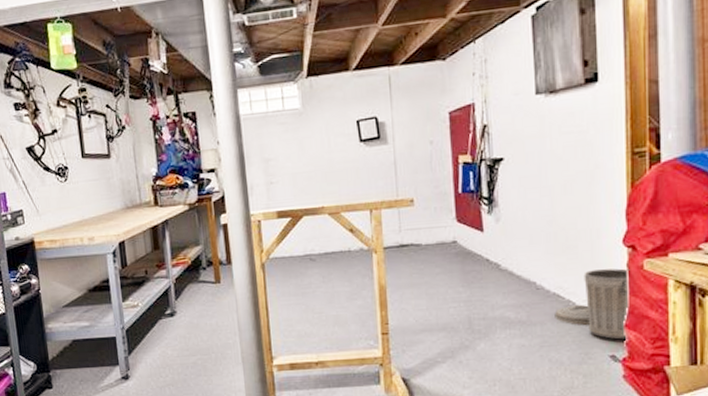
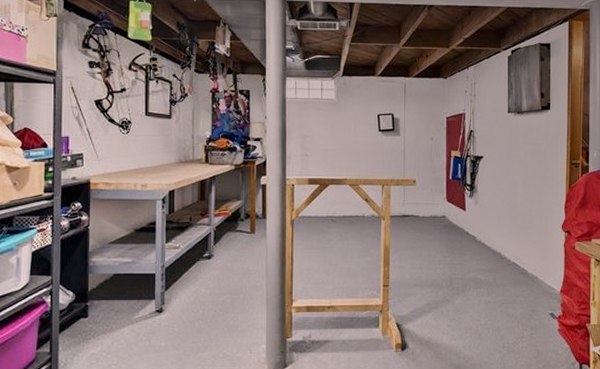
trash can: present [554,268,630,340] -> none [513,247,566,302]

